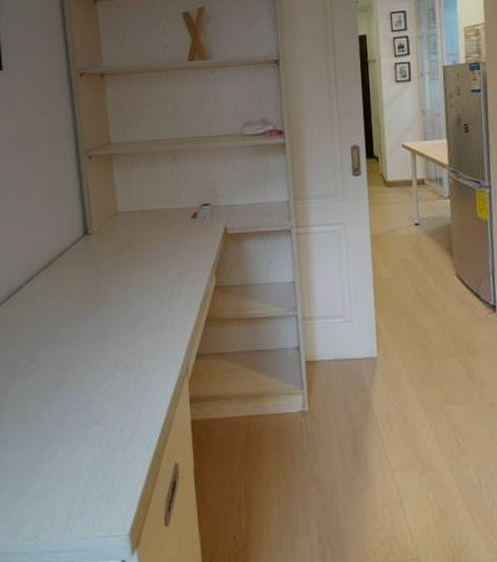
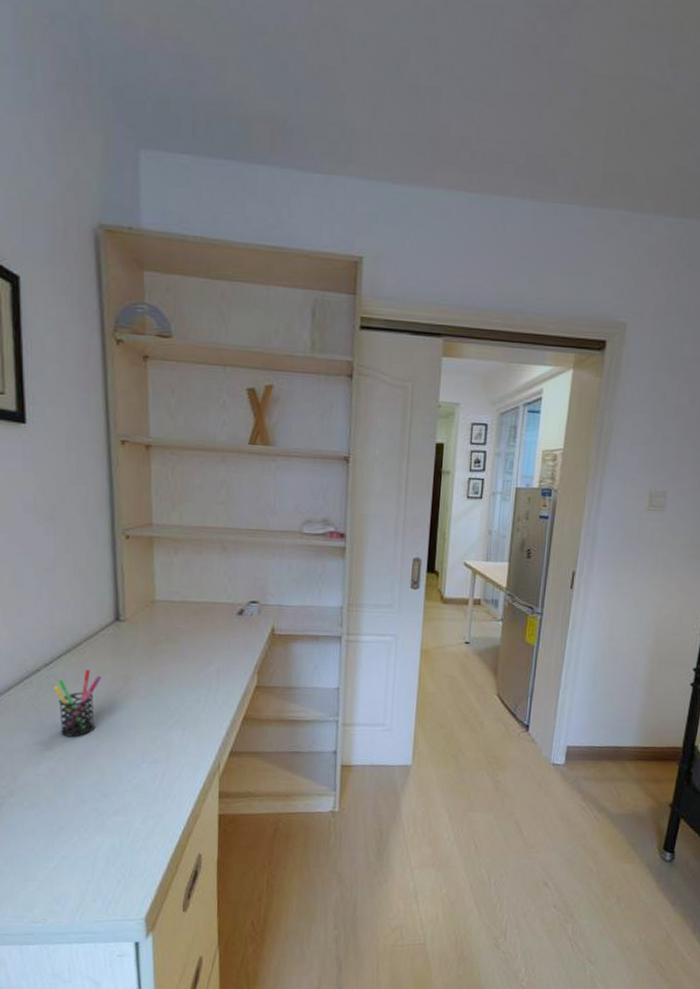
pen holder: none [34,283,75,349] -> present [53,670,101,737]

